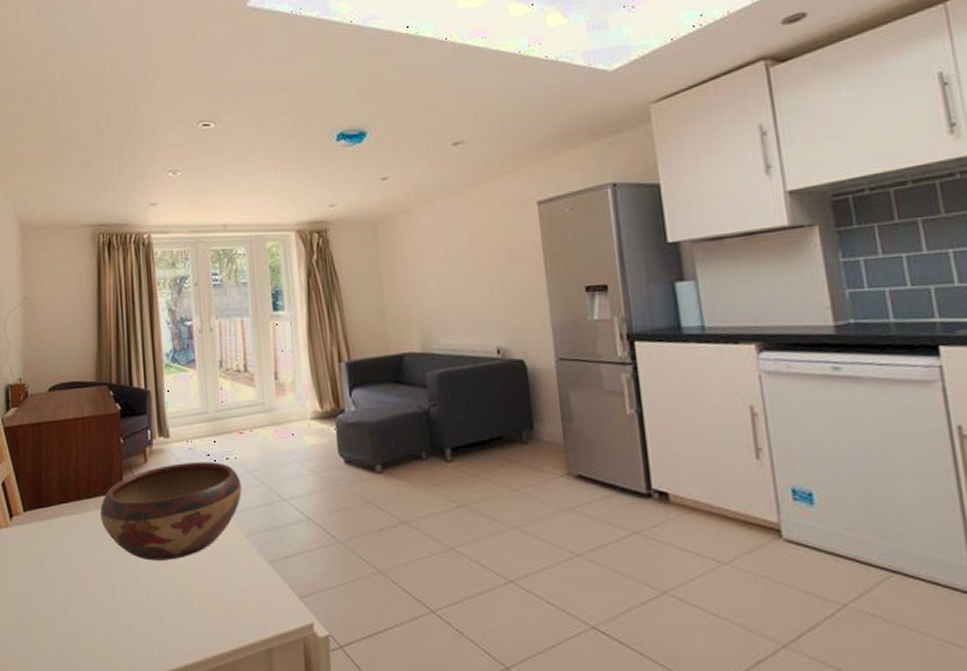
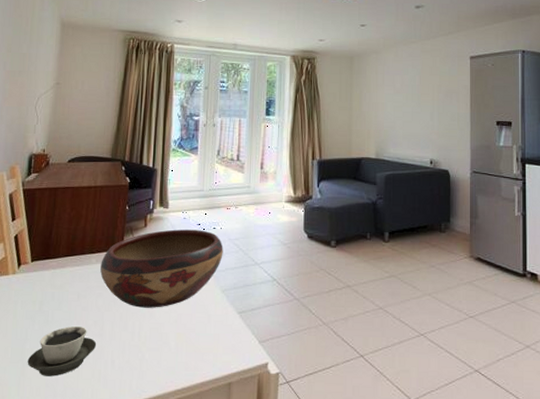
cup: none [34,586,108,645] -> present [27,326,97,377]

